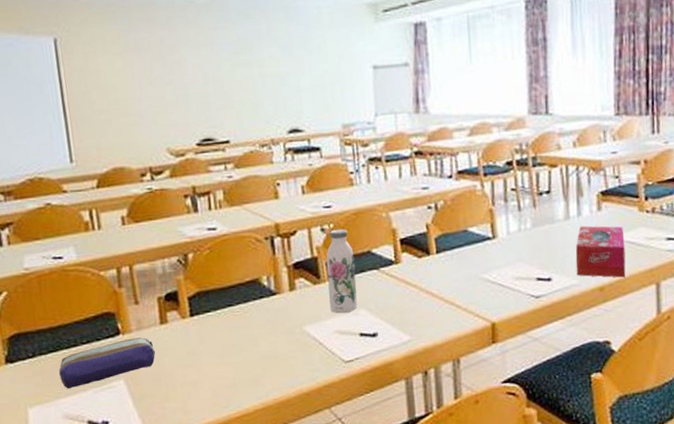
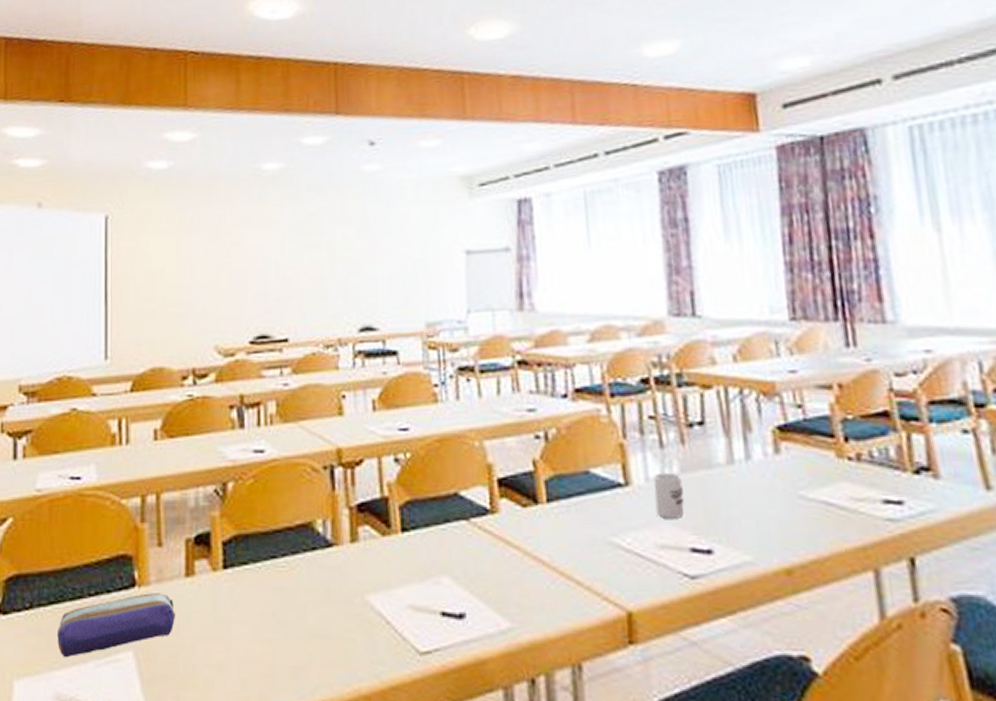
water bottle: present [326,229,358,314] -> none [399,460,440,581]
cup: none [512,228,534,259] -> present [653,472,685,518]
tissue box: present [575,225,626,278] -> none [746,474,825,557]

